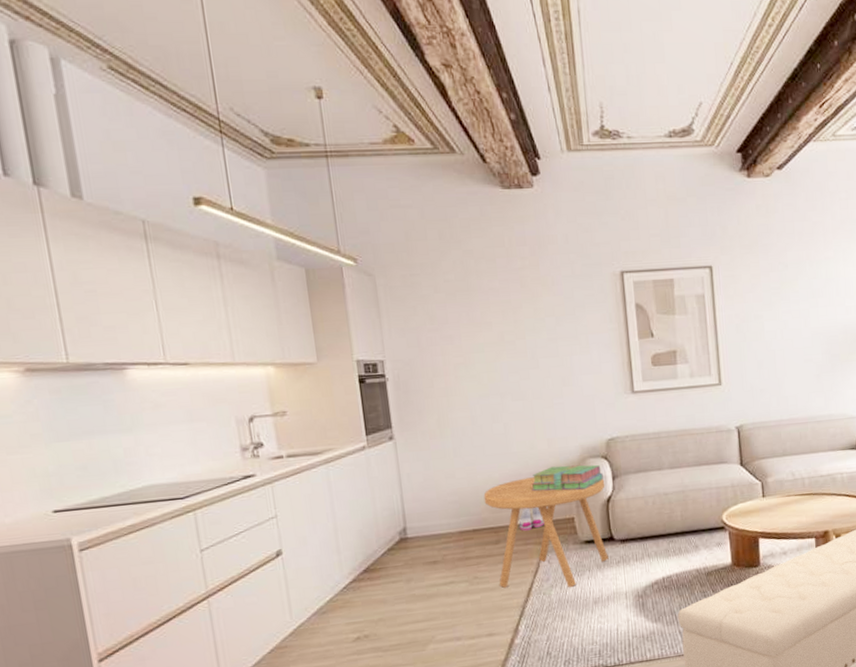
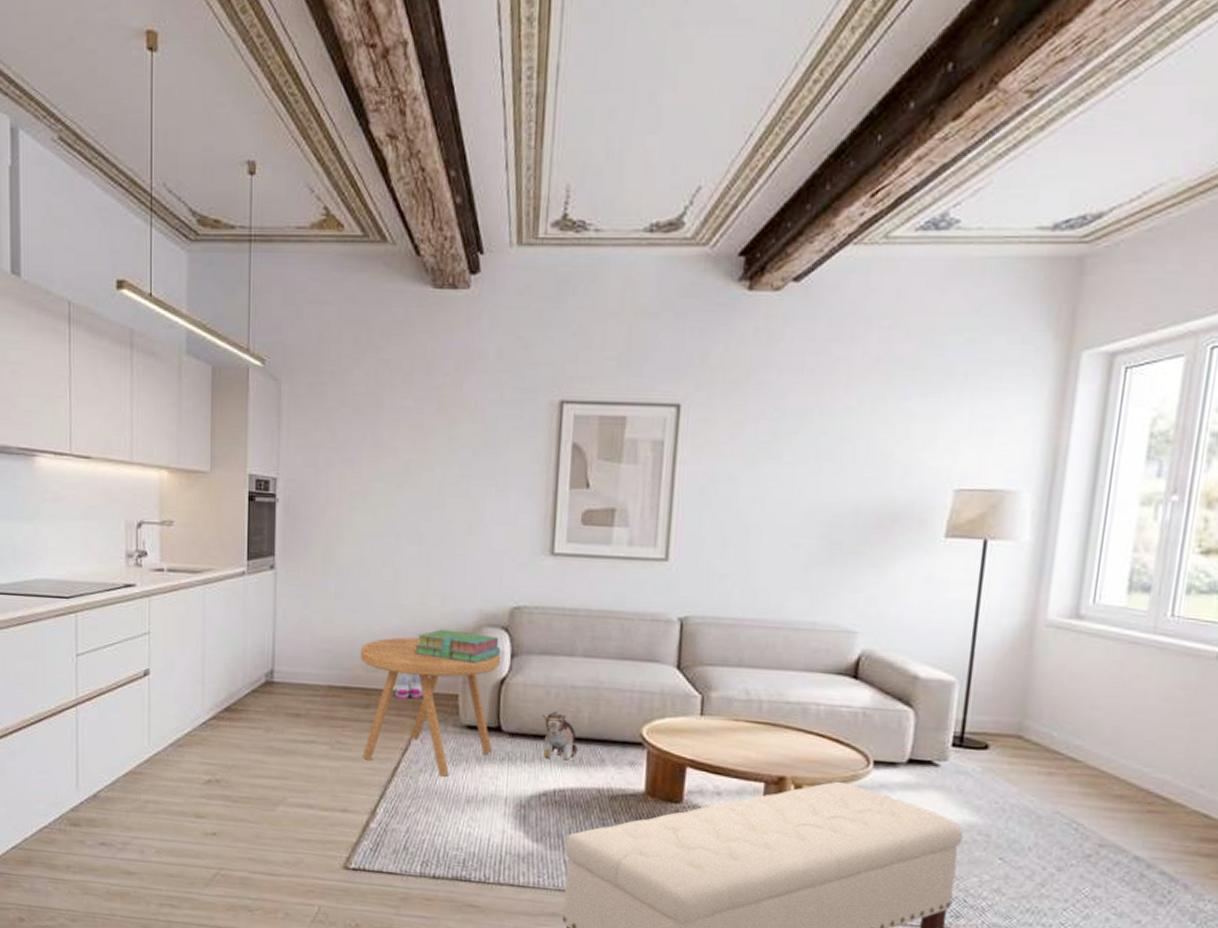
plush toy: none [645,515,676,555] -> present [542,711,577,761]

